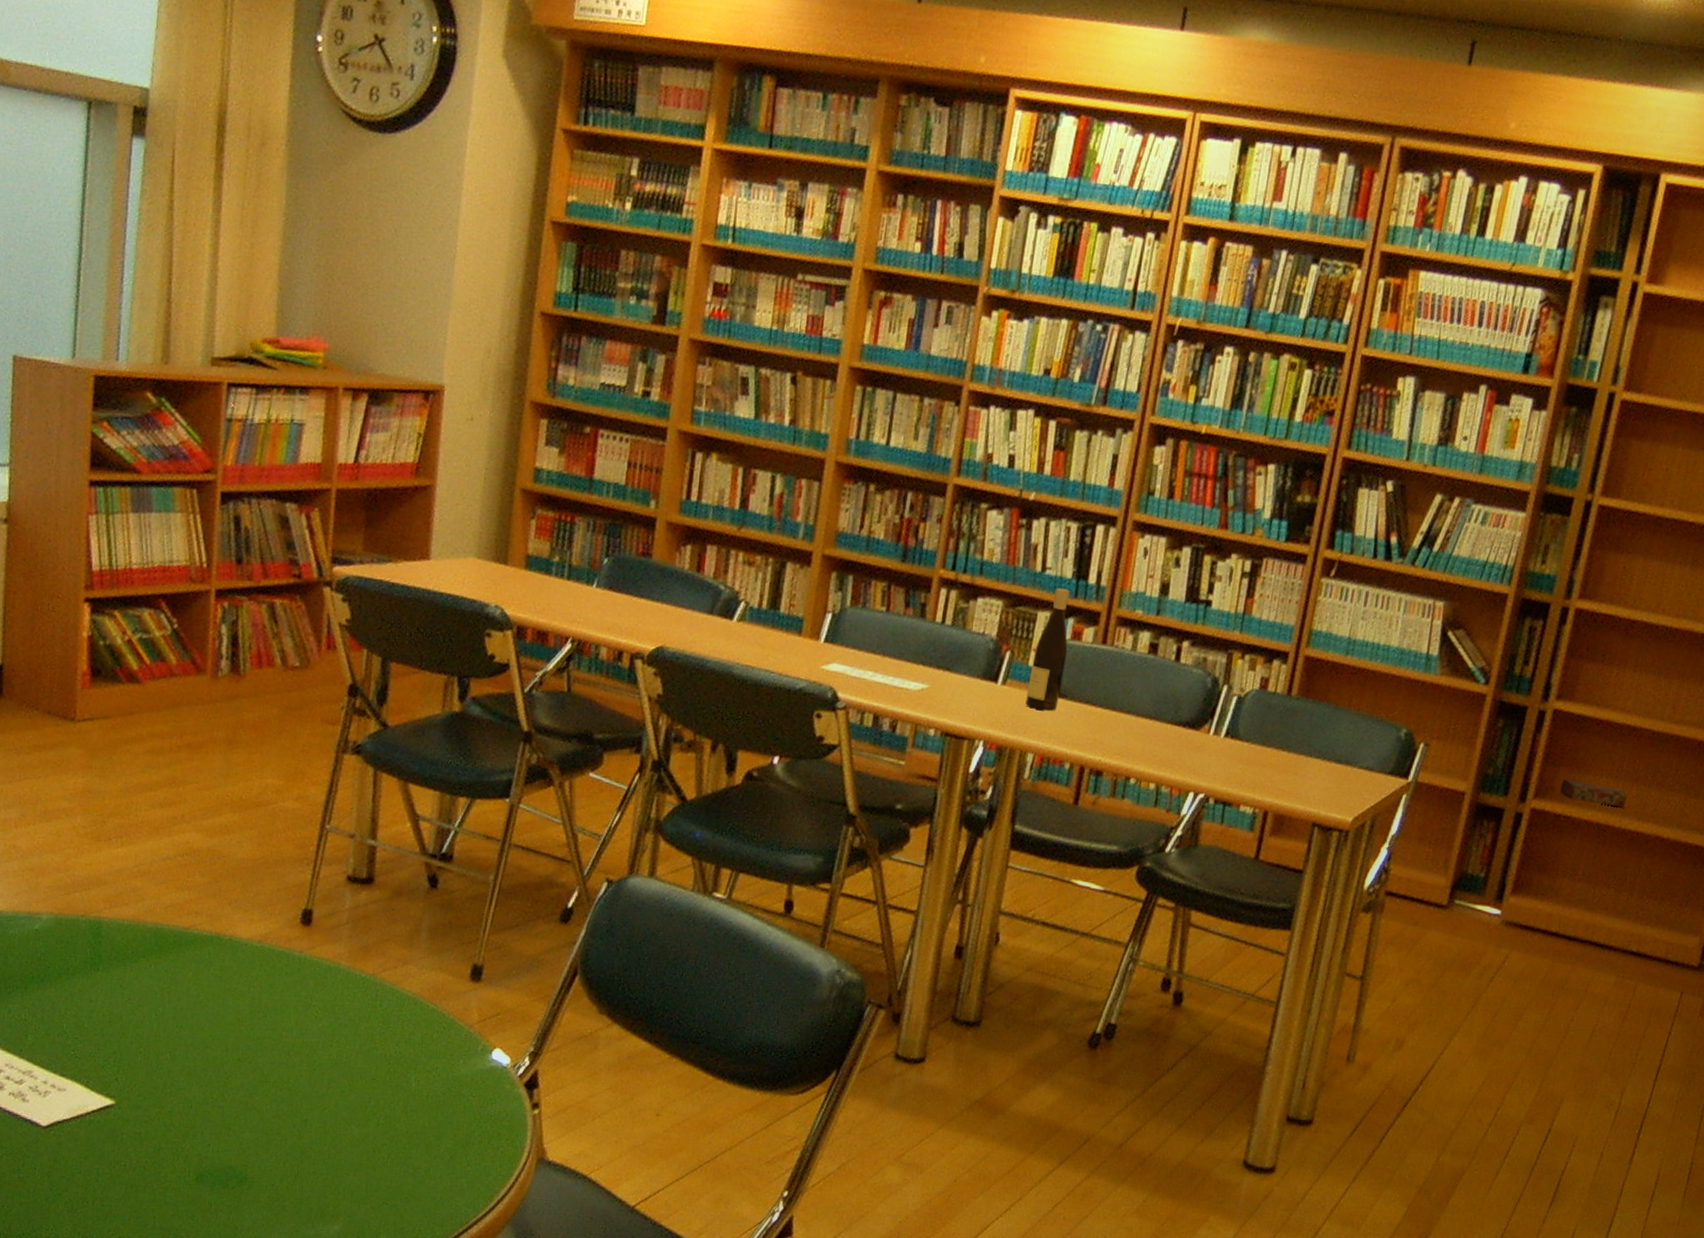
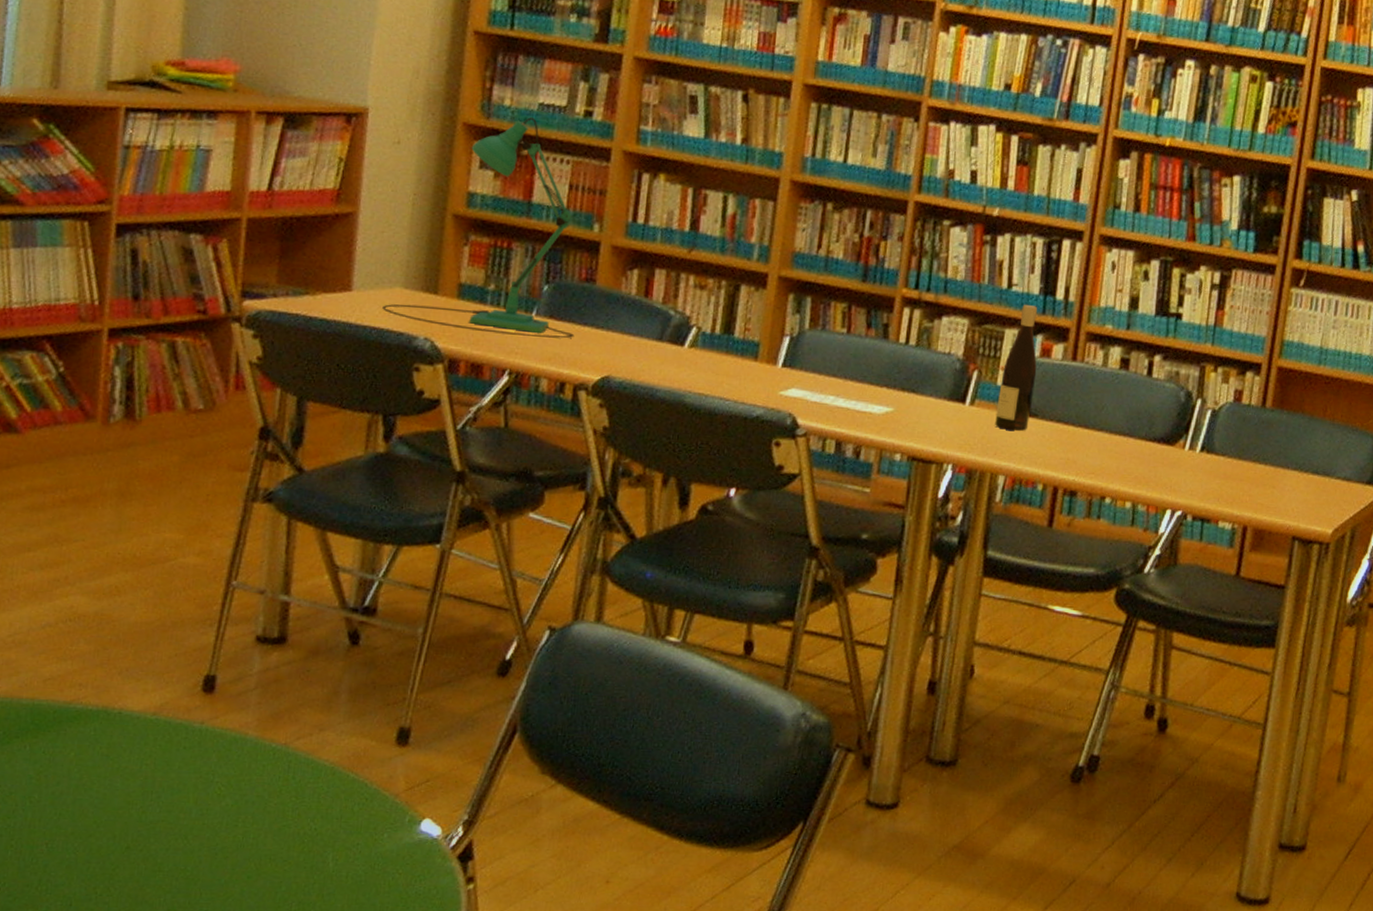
desk lamp: none [457,396,632,610] -> present [382,117,575,339]

